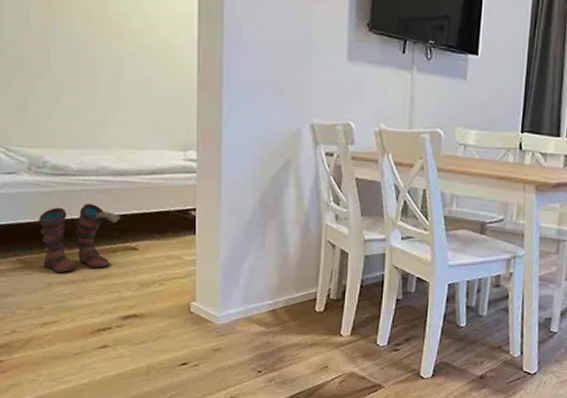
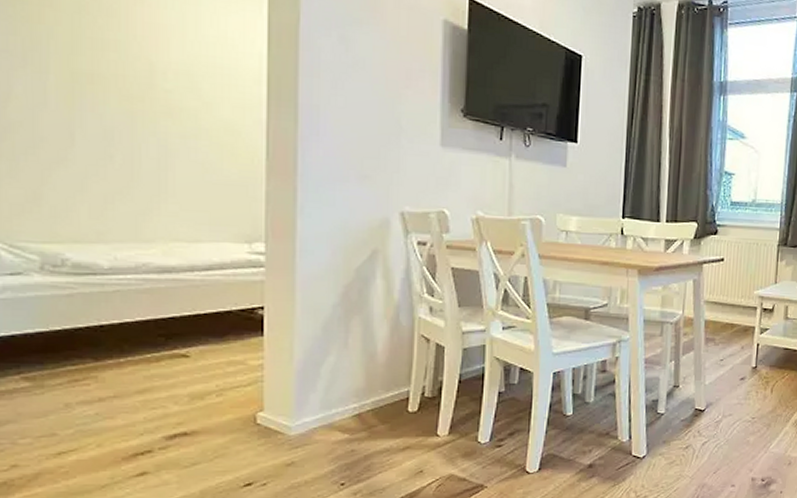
boots: present [38,203,122,274] -> none [53,306,169,391]

